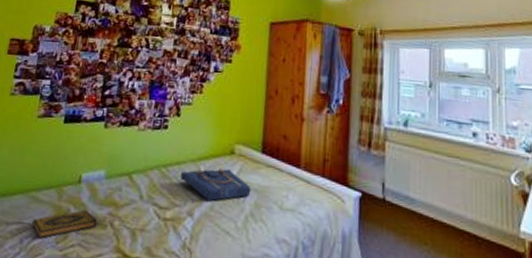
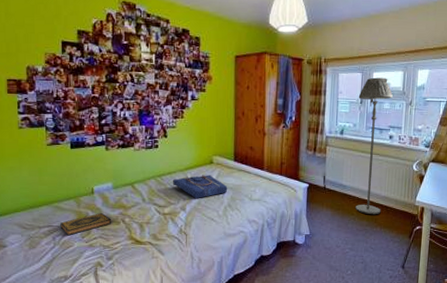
floor lamp: none [426,55,473,247] -> present [356,77,393,214]

